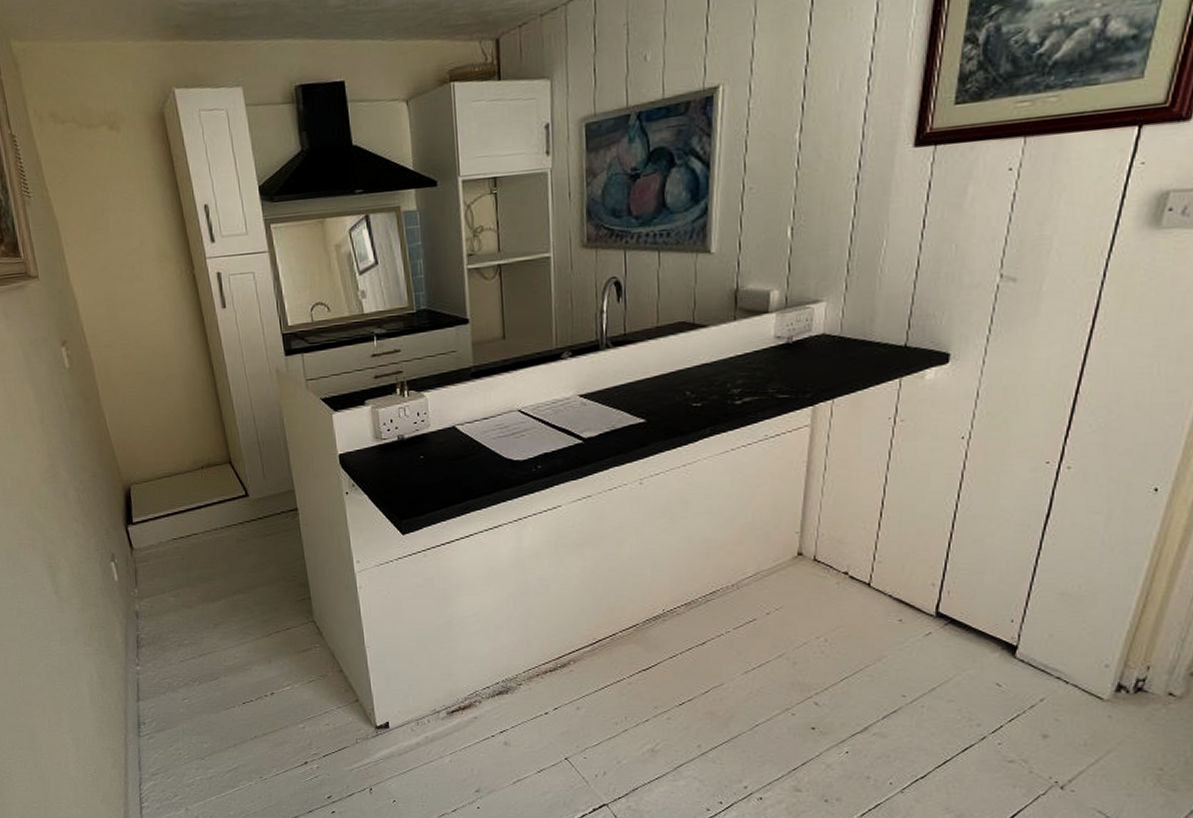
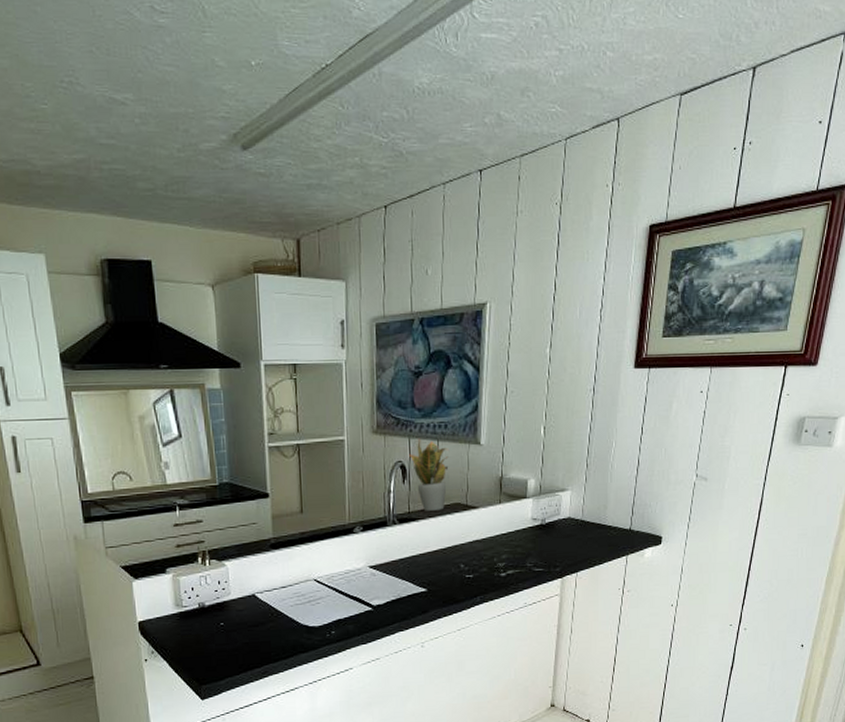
potted plant: none [625,250,672,332] -> present [409,438,449,511]

